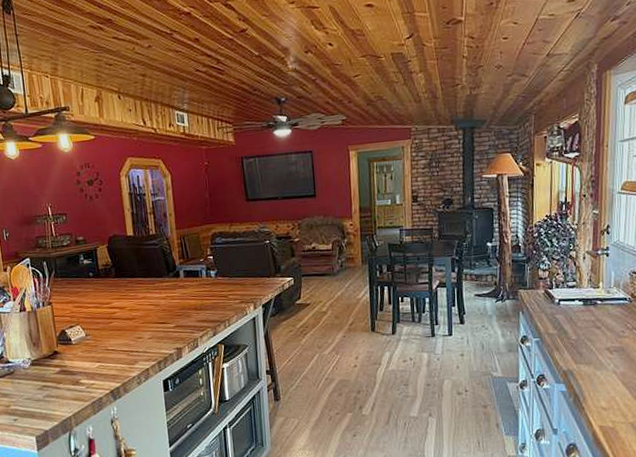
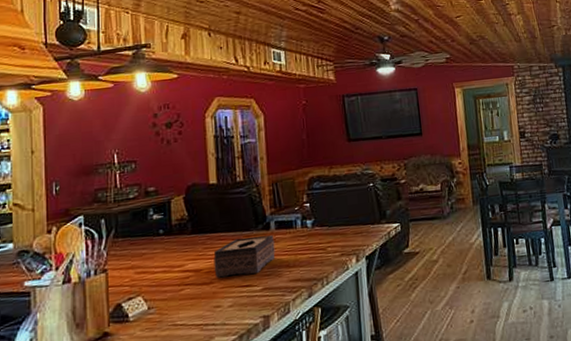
tissue box: none [134,282,185,315] -> present [213,235,275,278]

